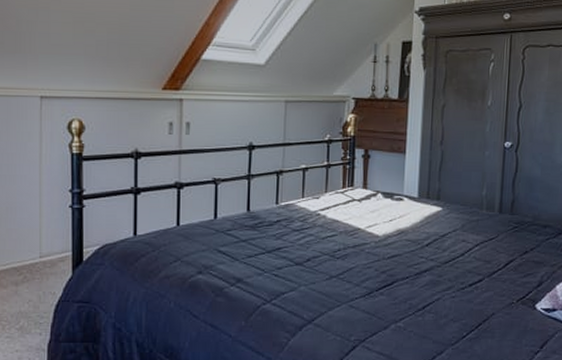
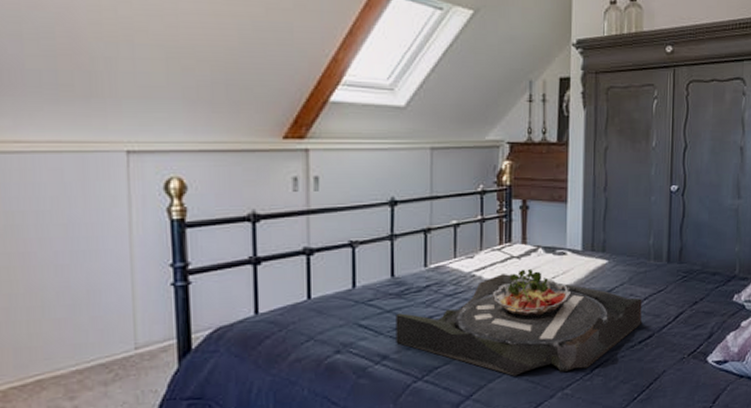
serving tray: none [249,211,474,306] -> present [396,268,643,376]

